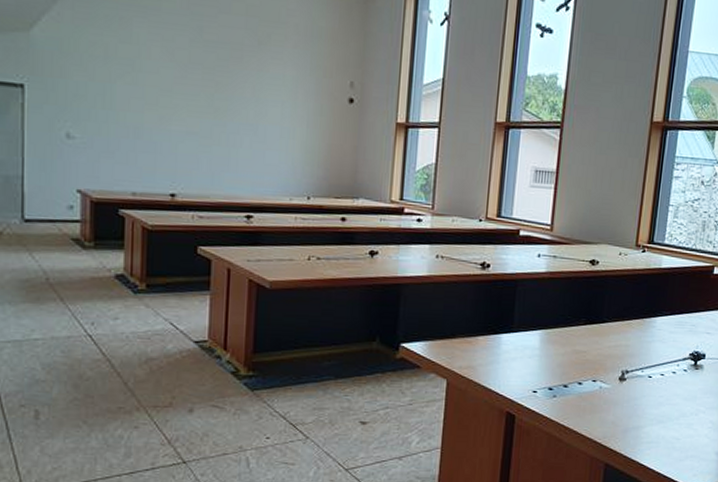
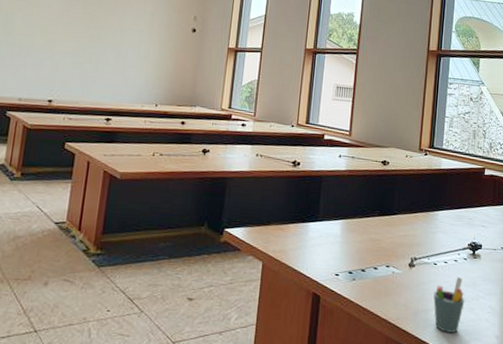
pen holder: none [646,389,682,450] -> present [433,276,465,333]

